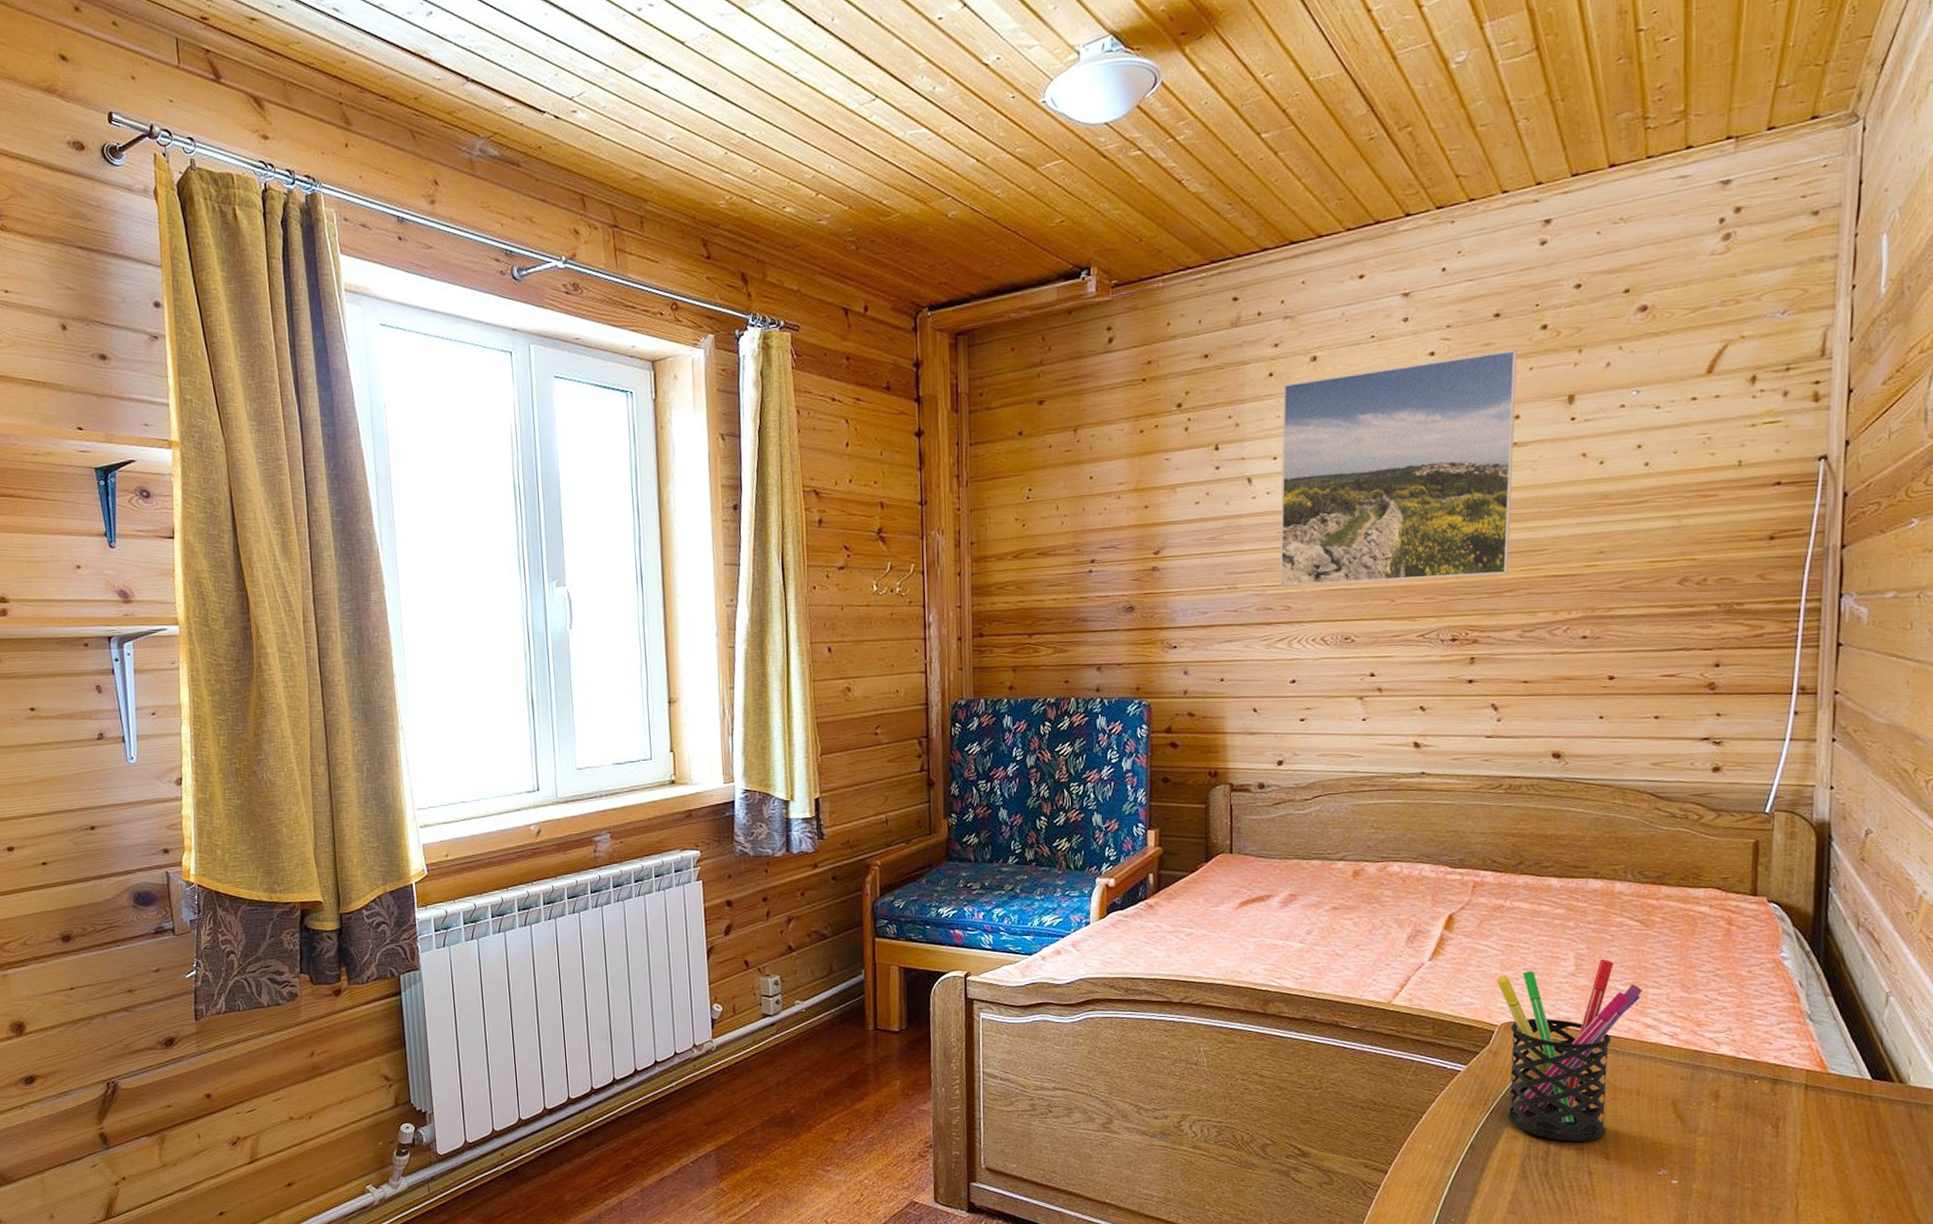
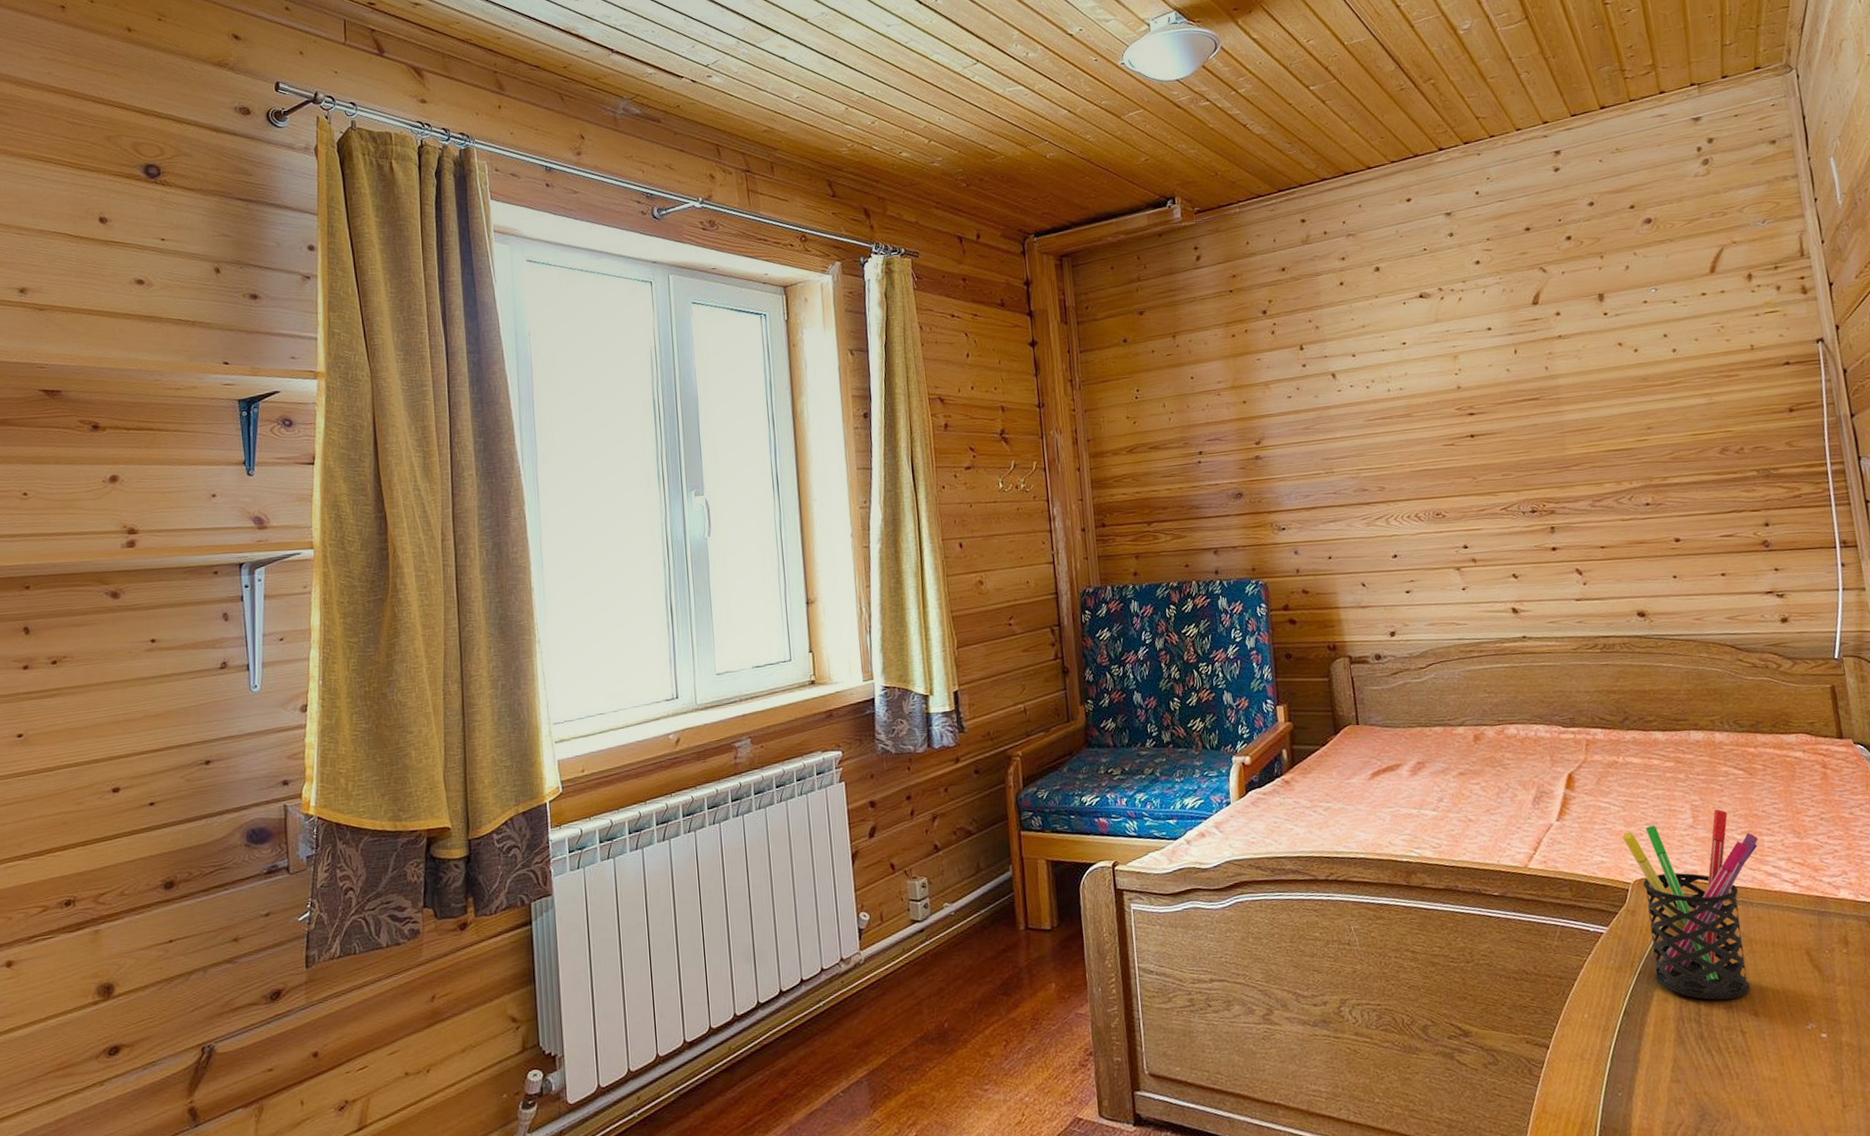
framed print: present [1280,349,1518,586] -> none [1353,257,1572,469]

